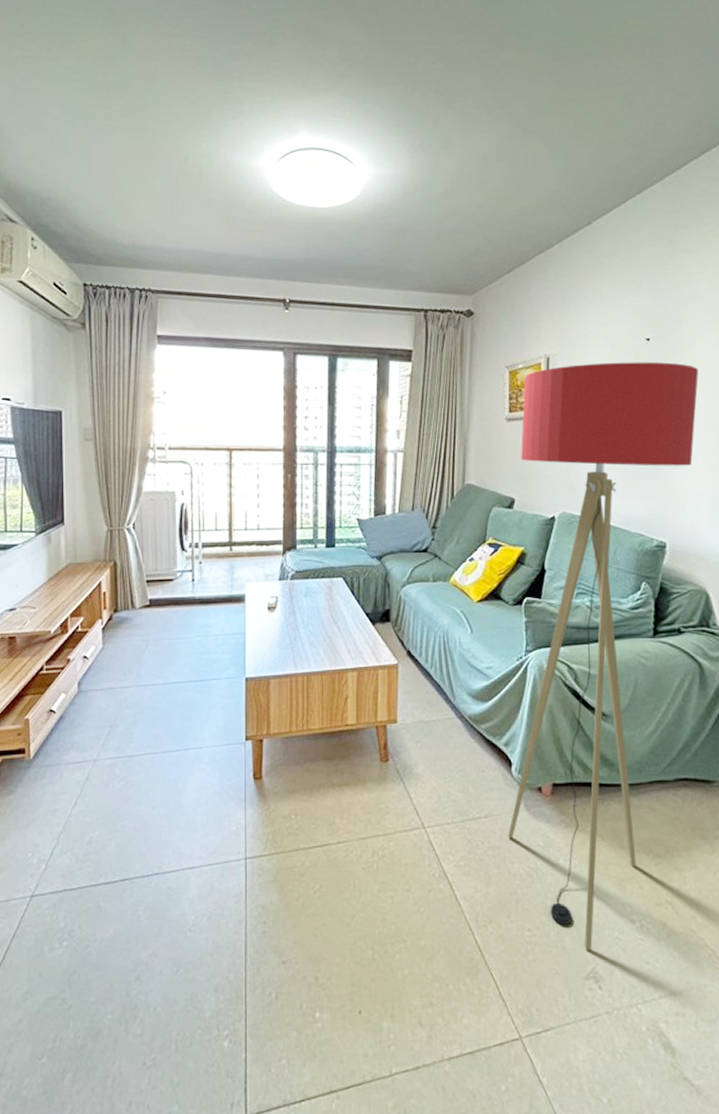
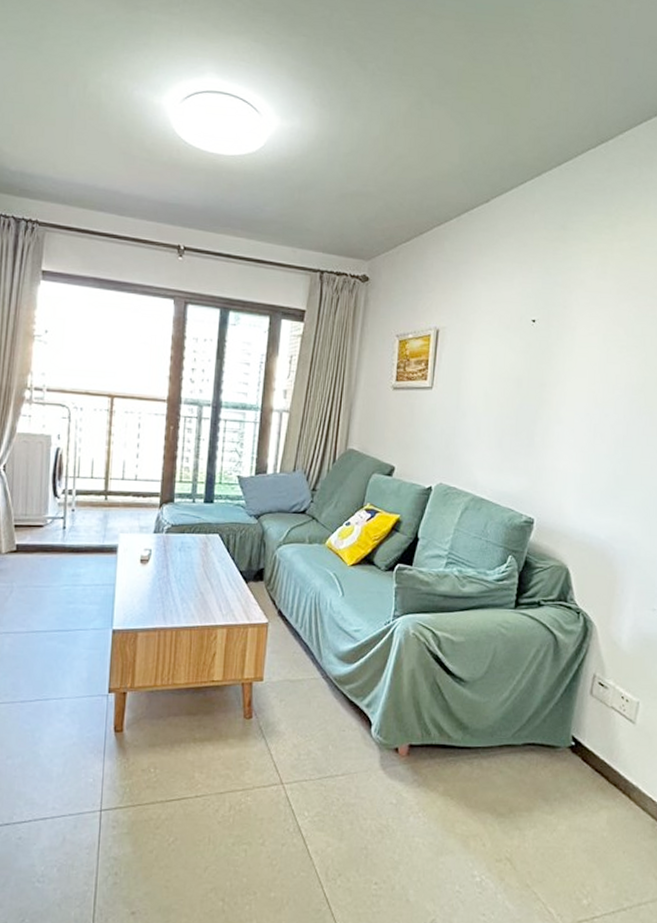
floor lamp: present [508,361,698,950] -> none [363,339,578,902]

